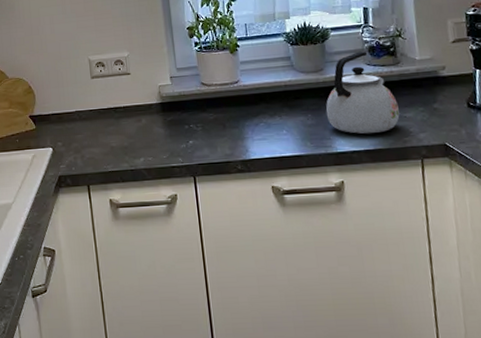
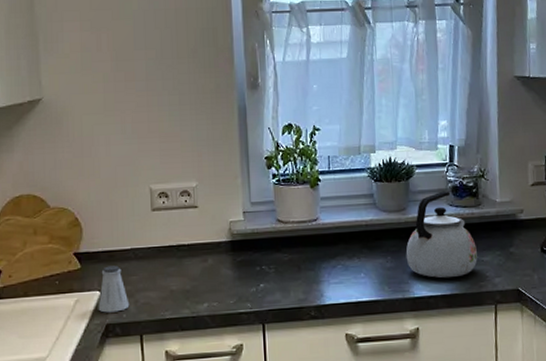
saltshaker: none [51,126,77,166] -> present [98,265,130,313]

